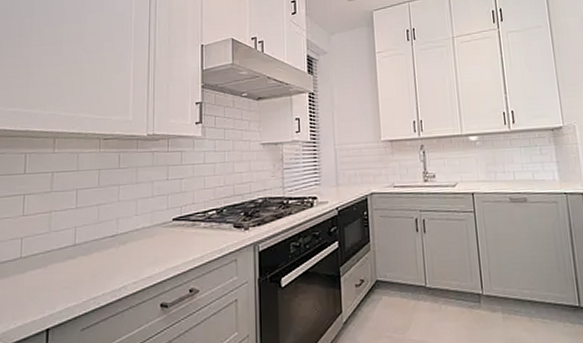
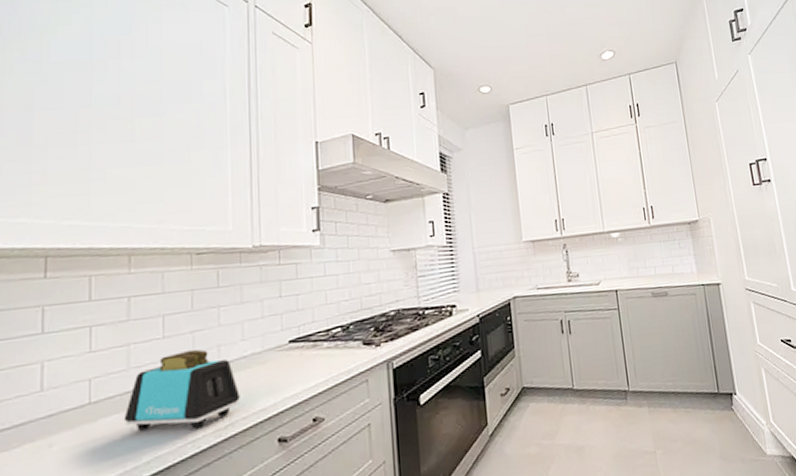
toaster: none [44,220,132,288] -> present [123,349,240,431]

